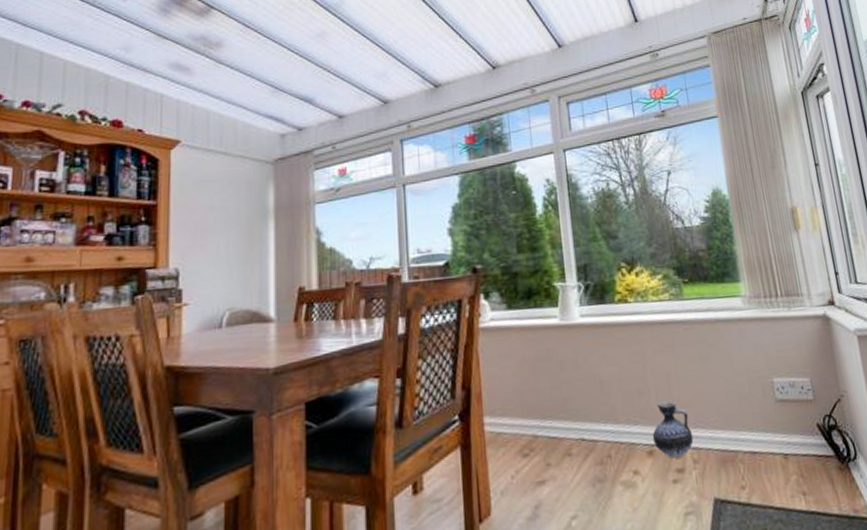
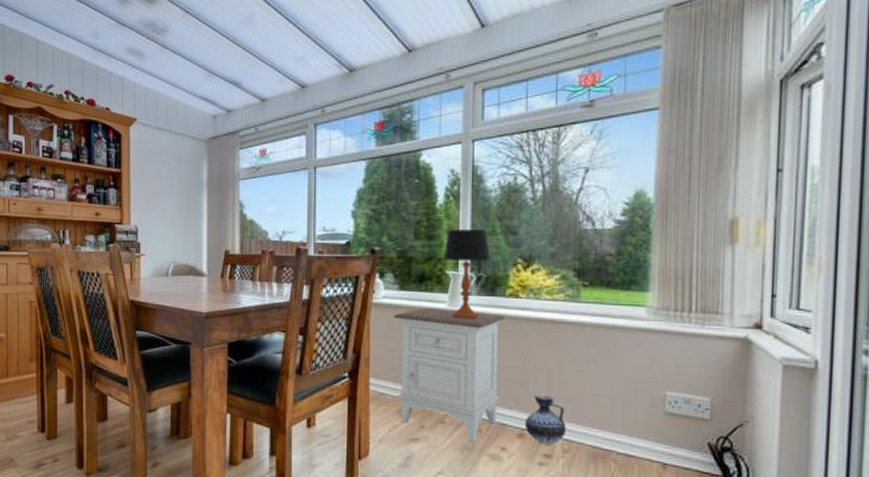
nightstand: none [504,322,625,472] -> present [394,307,504,442]
table lamp: none [548,237,596,334] -> present [443,230,491,320]

